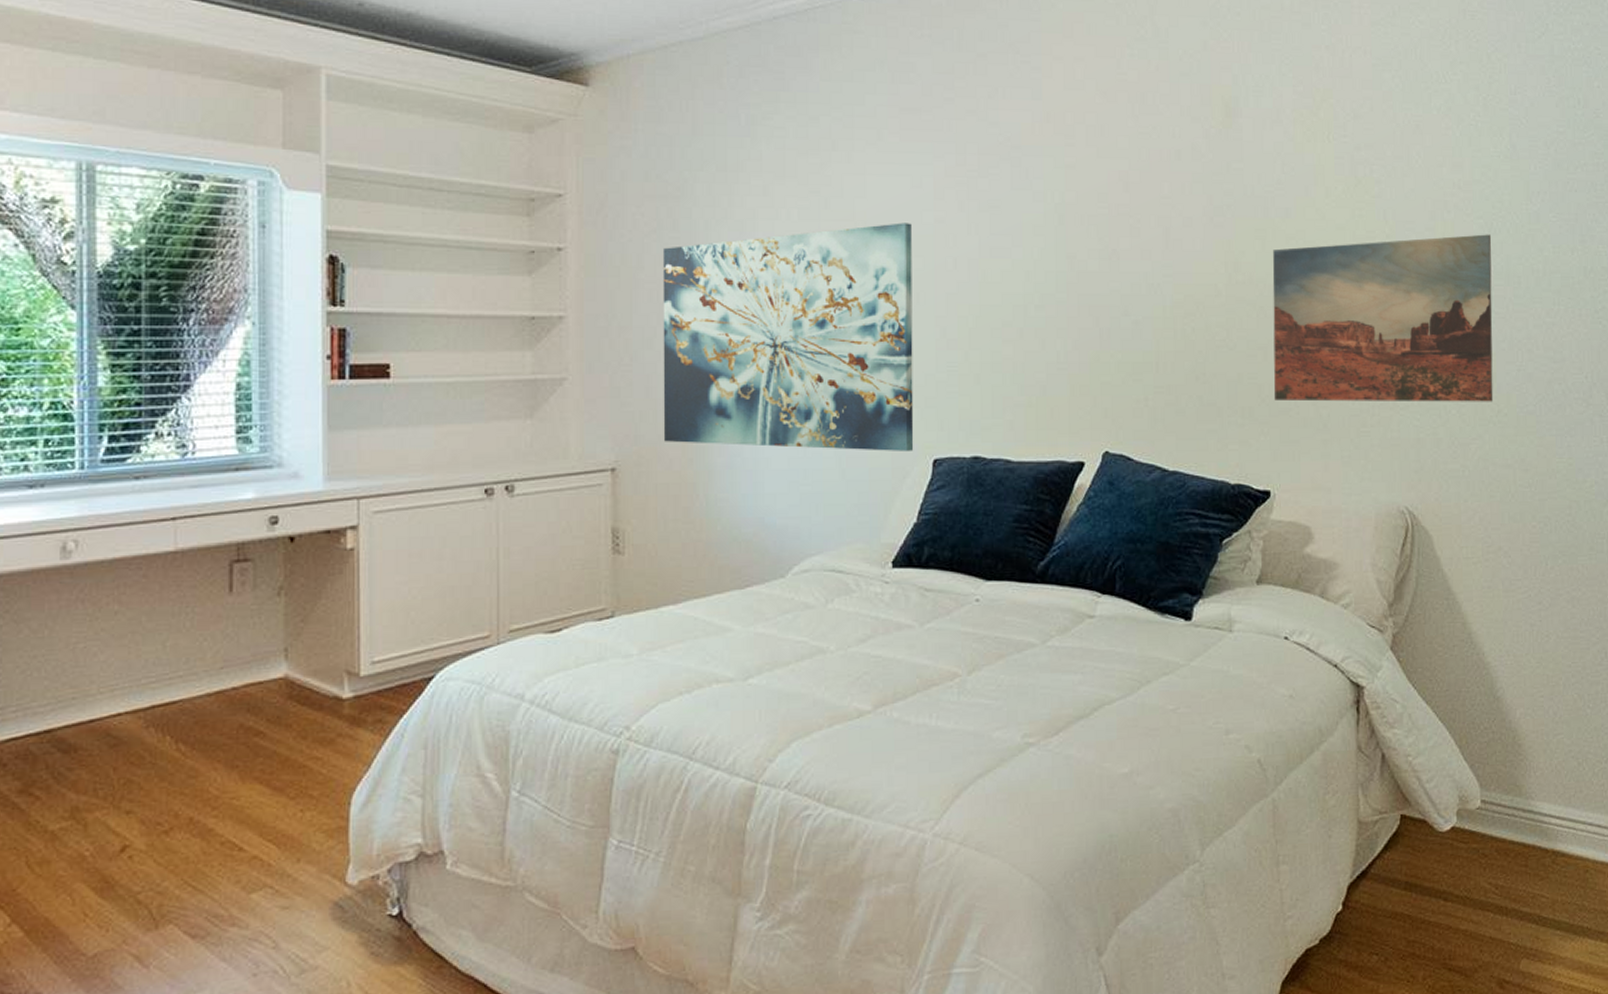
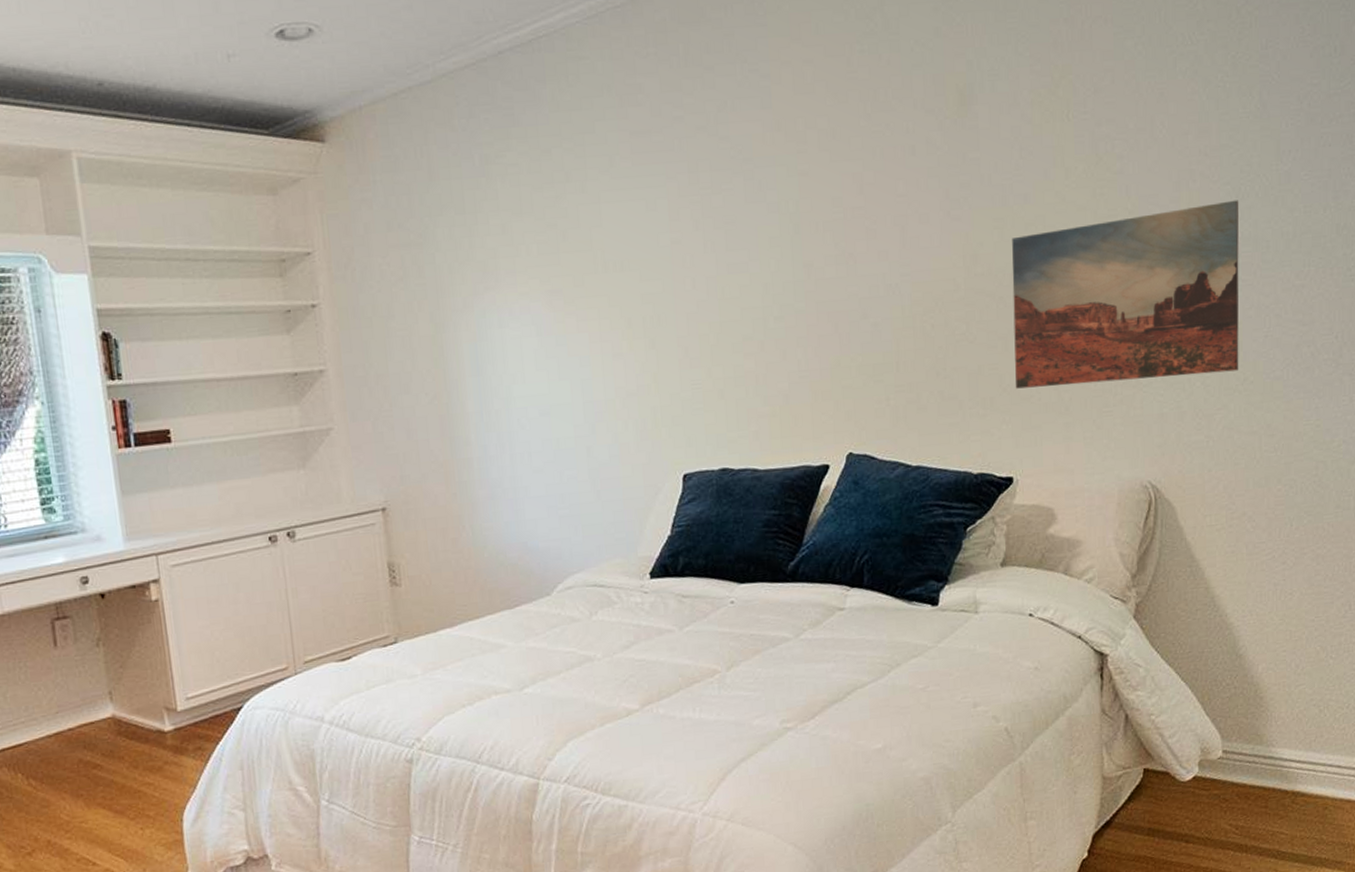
wall art: present [662,223,914,451] -> none [410,247,664,480]

